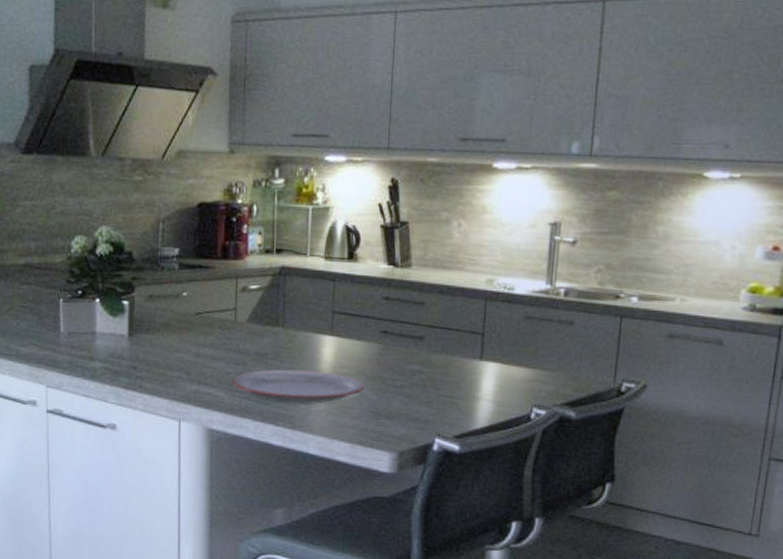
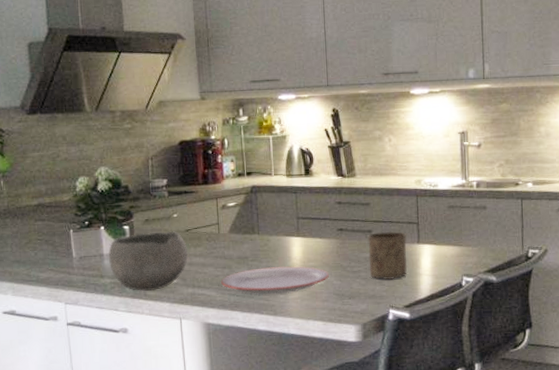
bowl: none [101,311,196,382] -> present [108,231,188,291]
cup: none [415,340,467,402] -> present [368,231,408,280]

